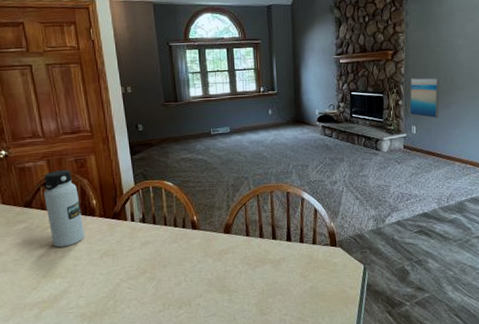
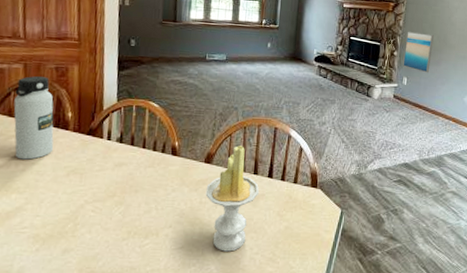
candle: none [229,213,281,315] -> present [205,146,260,252]

